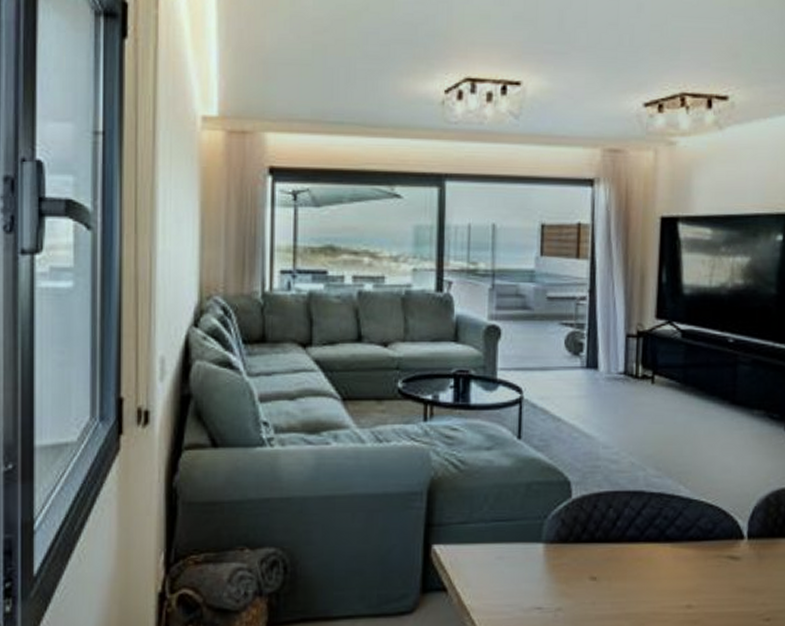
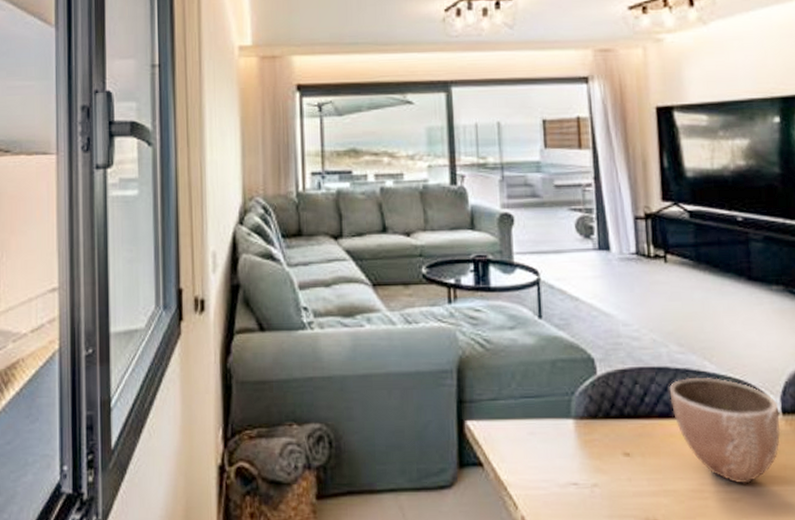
decorative bowl: none [642,501,745,606] -> present [669,377,781,484]

